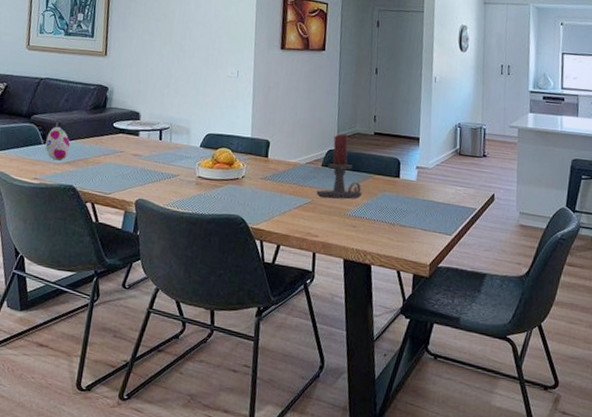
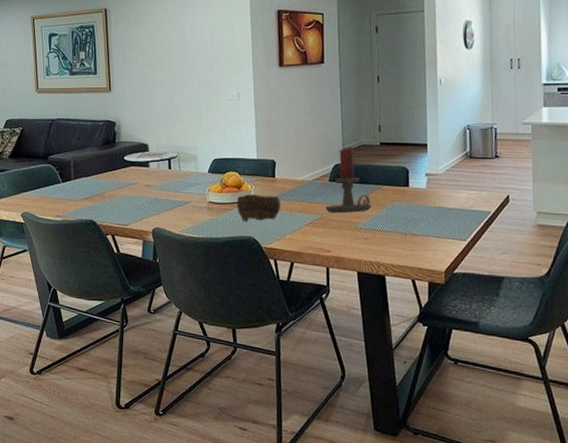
decorative egg: present [45,126,71,160] -> none [64,164,87,197]
bowl: none [226,172,272,200] -> present [236,194,281,221]

